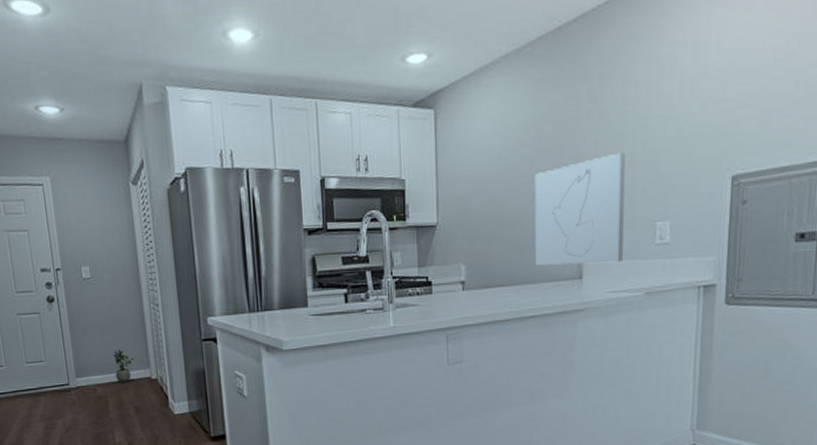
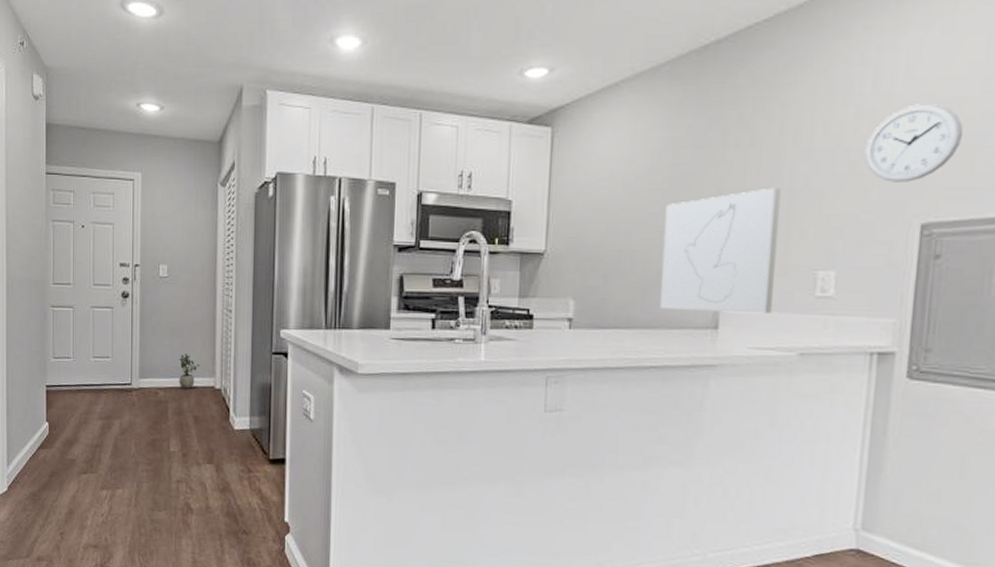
wall clock: none [688,72,760,142] -> present [864,103,963,182]

